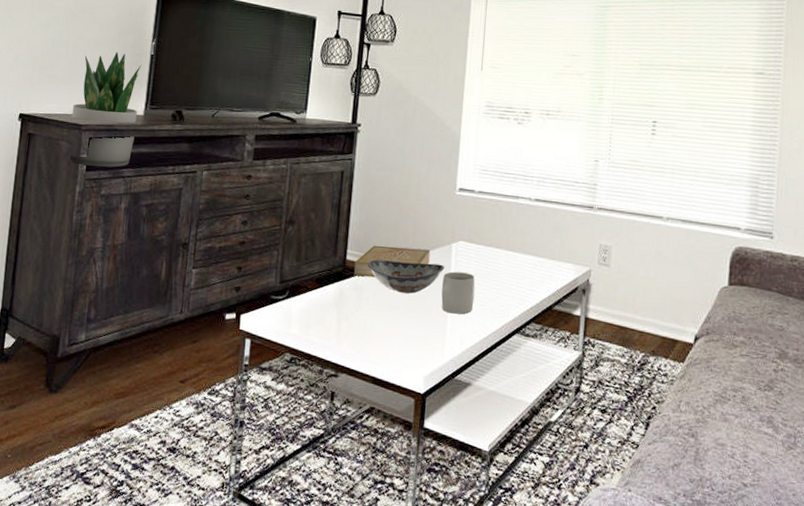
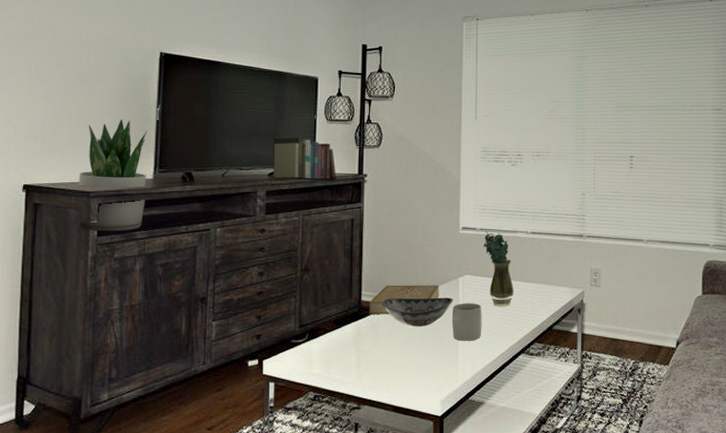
books: none [263,79,329,129] -> present [273,137,336,181]
vase: none [481,194,513,280] -> present [483,231,515,307]

